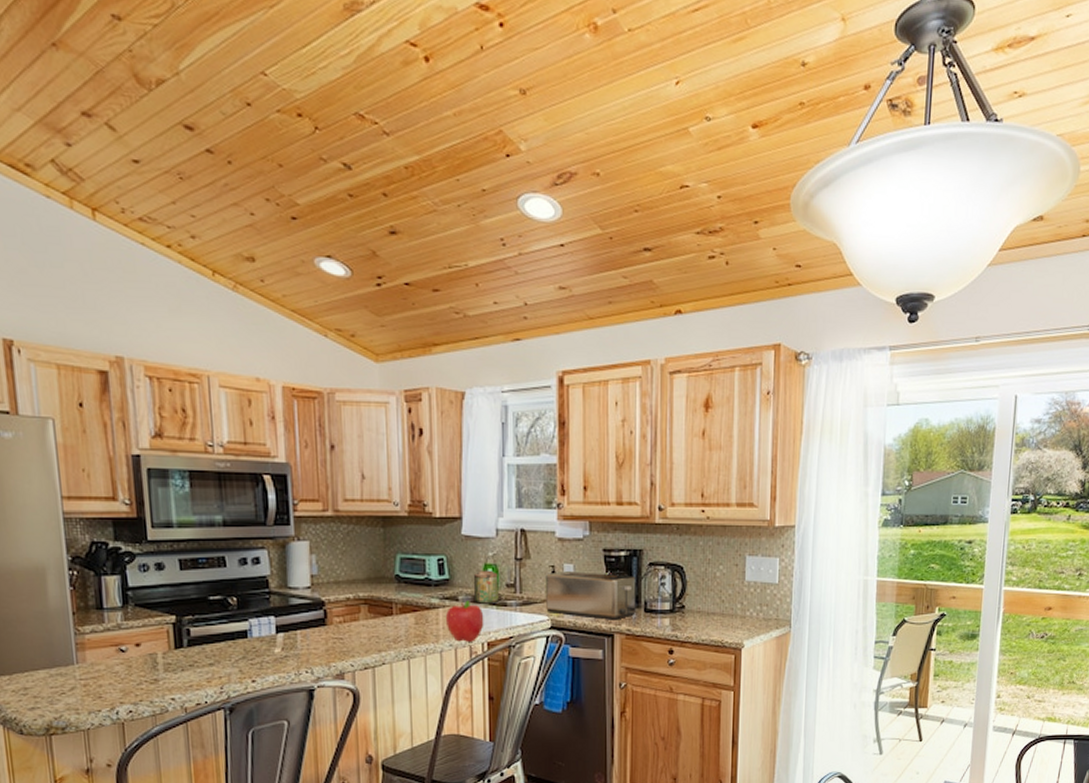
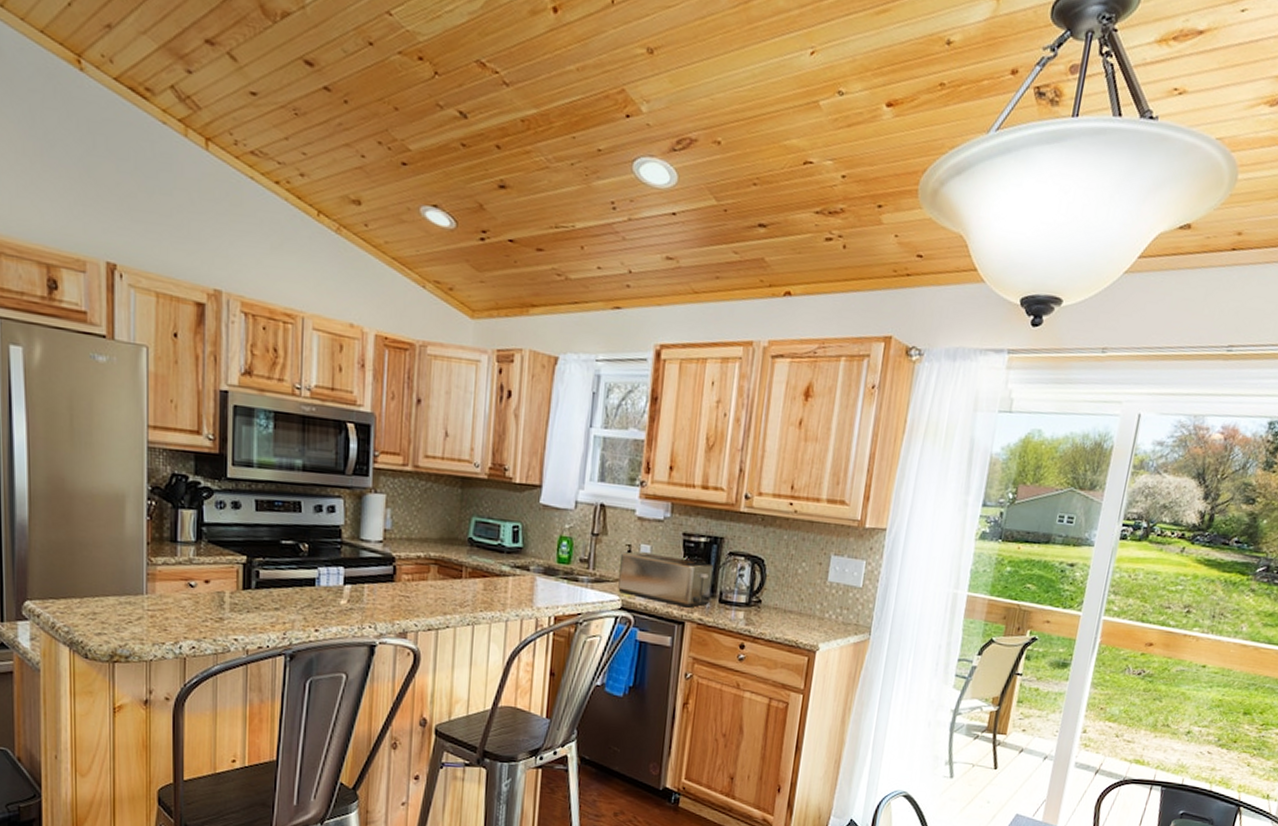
fruit: present [445,601,484,642] -> none [514,572,554,614]
canister: present [473,570,499,604] -> none [546,542,573,578]

